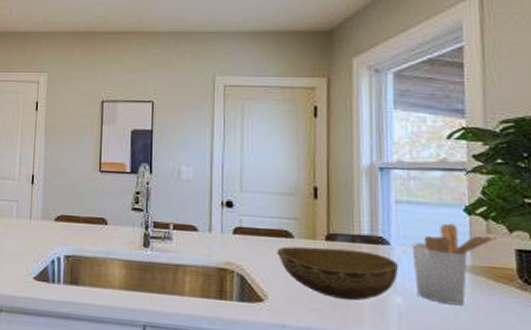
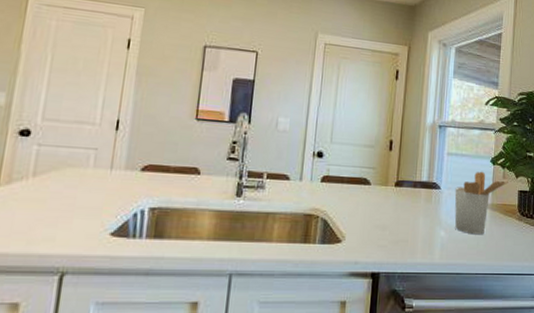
bowl: present [276,246,398,301] -> none [356,192,444,237]

